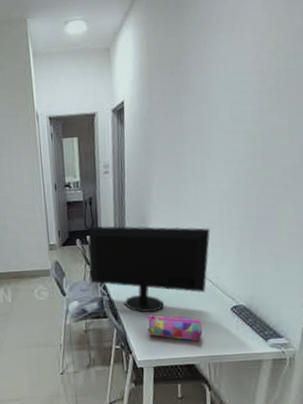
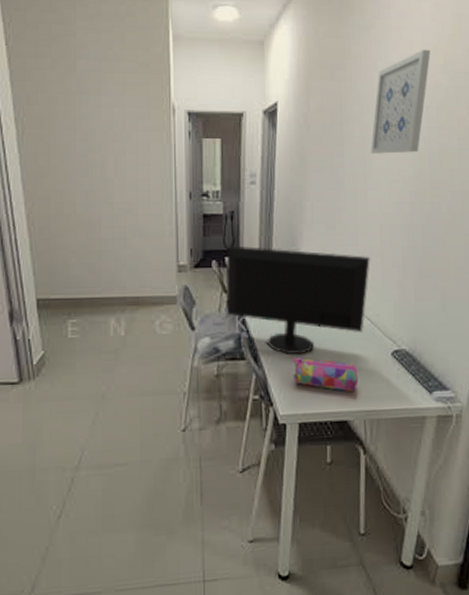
wall art: none [208,37,262,138] -> present [371,49,431,154]

